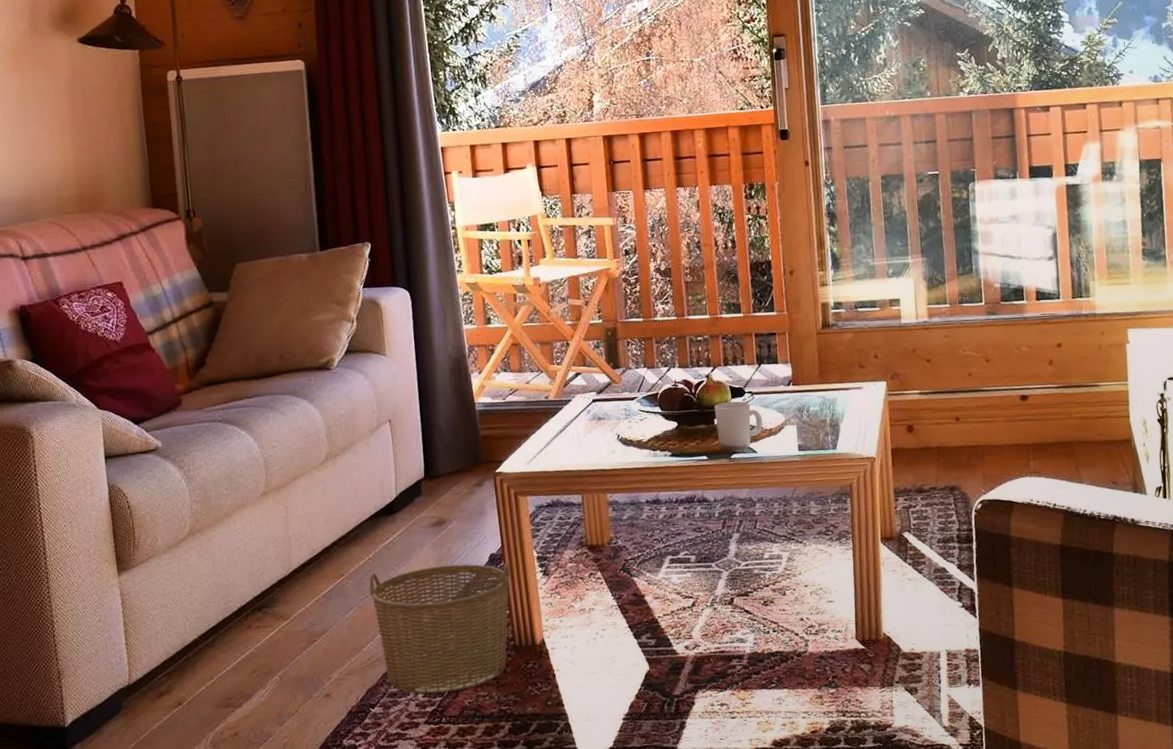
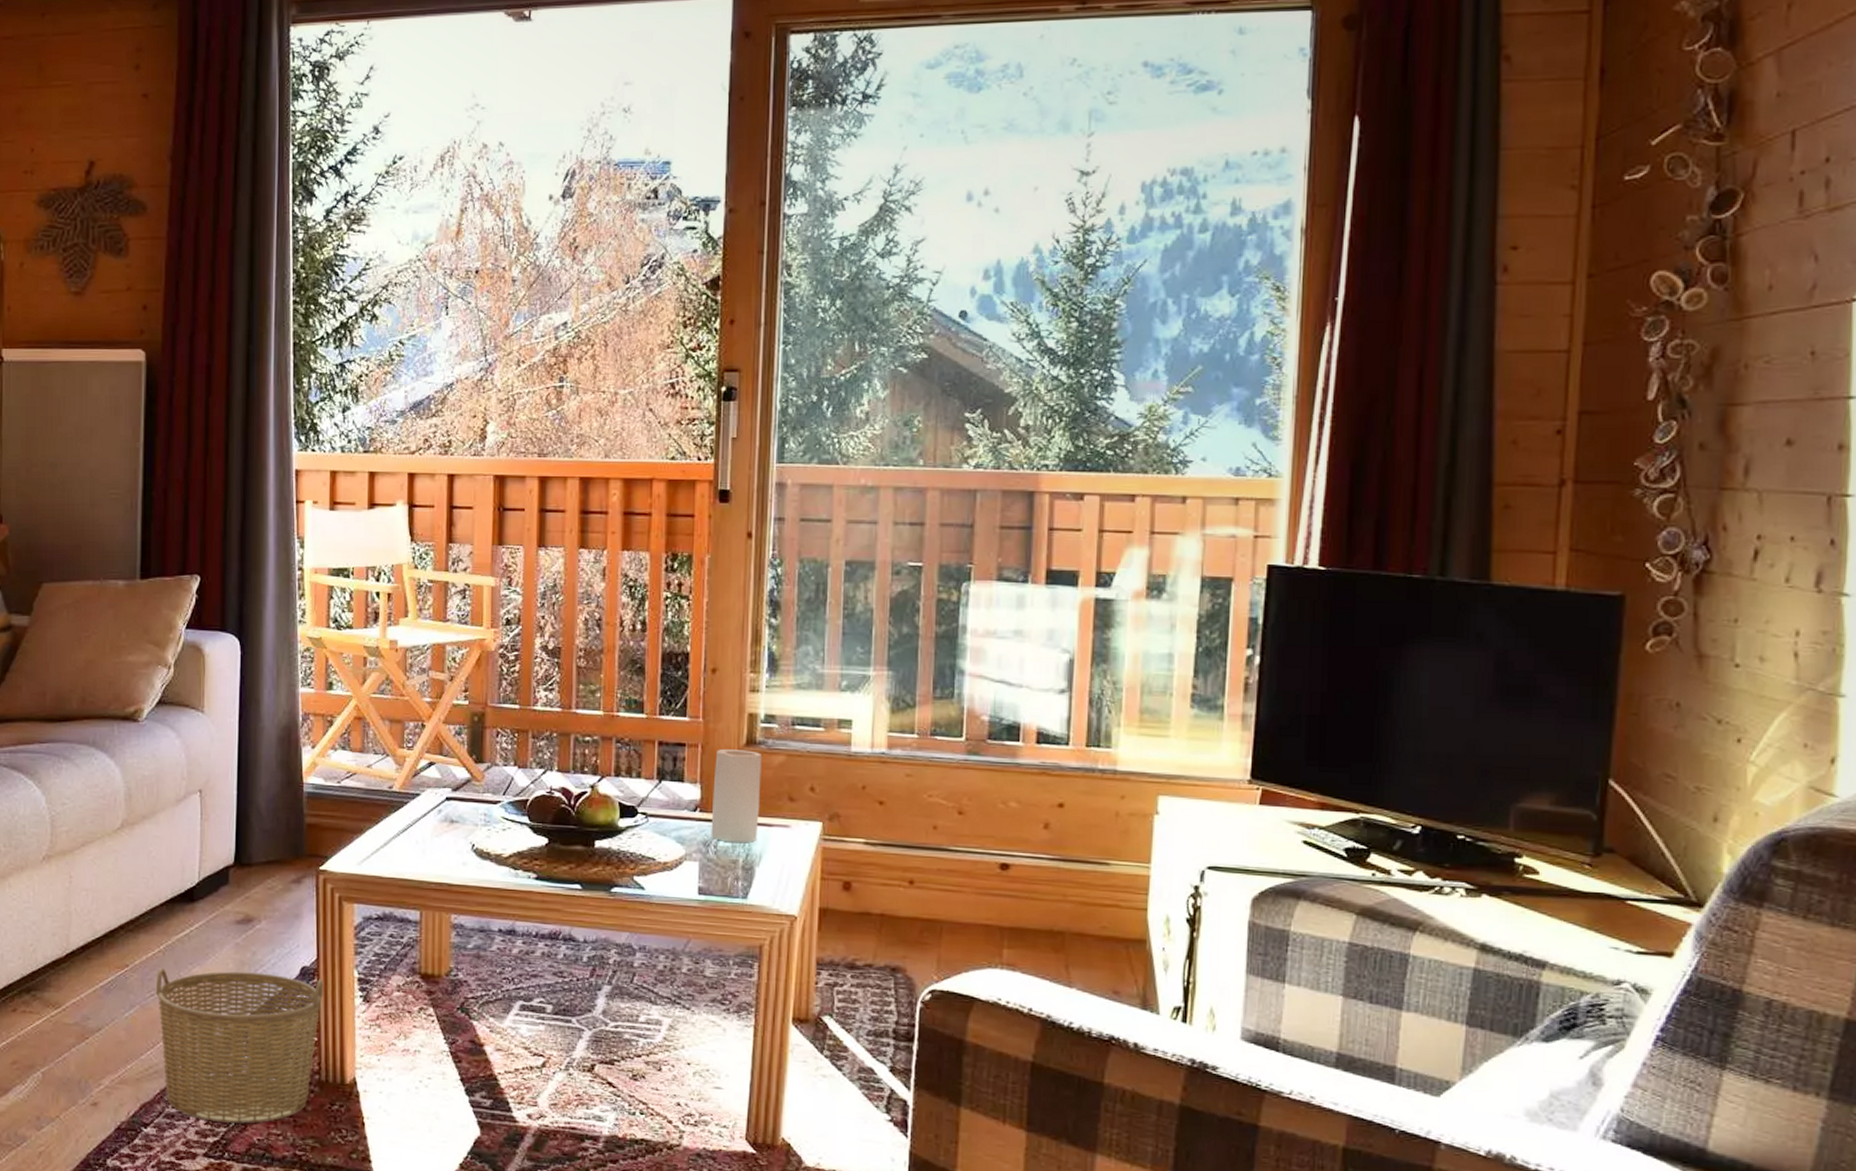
mug: present [714,401,763,451] -> none [596,821,656,883]
candle: none [800,332,839,407] -> present [711,748,761,843]

